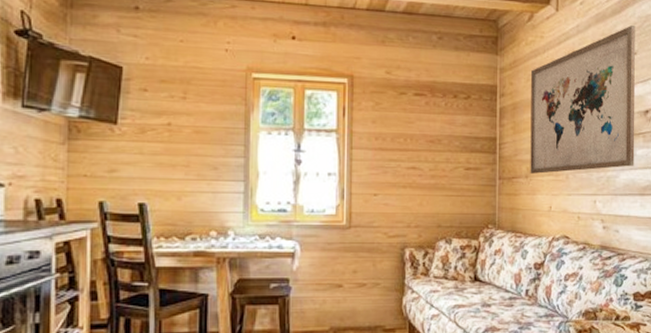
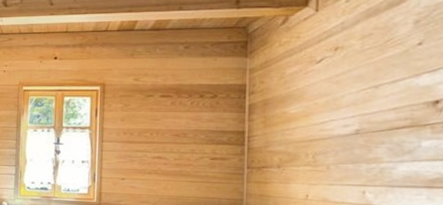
wall art: present [530,24,635,174] -> none [283,15,420,164]

